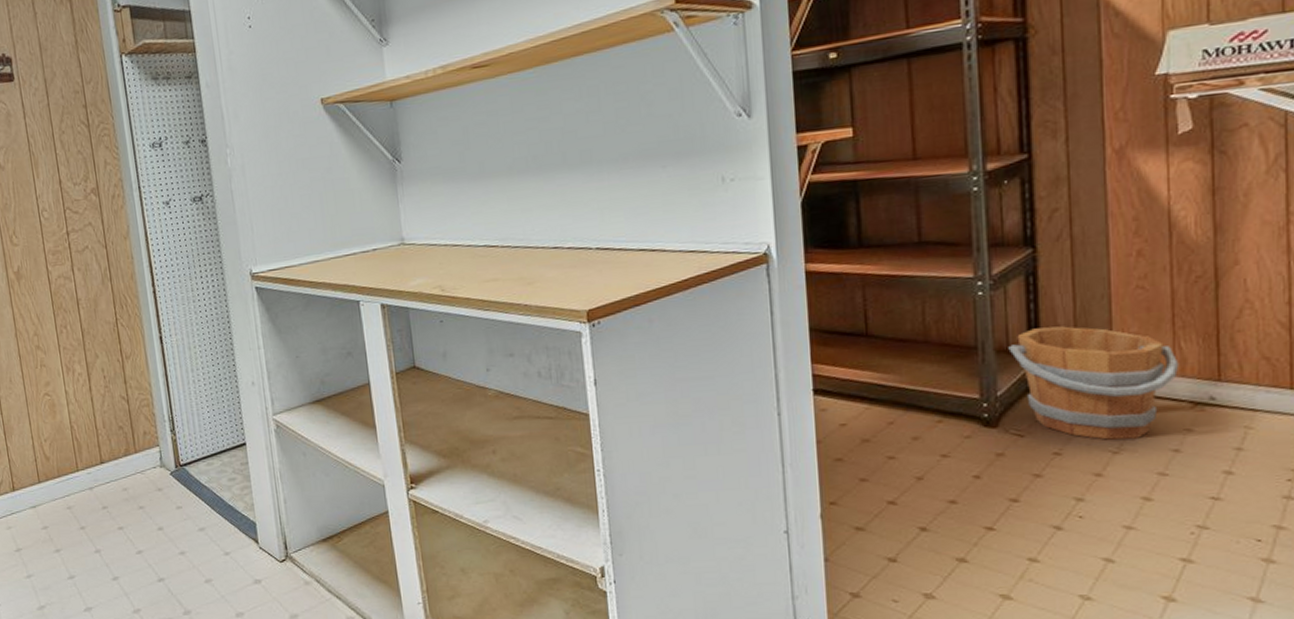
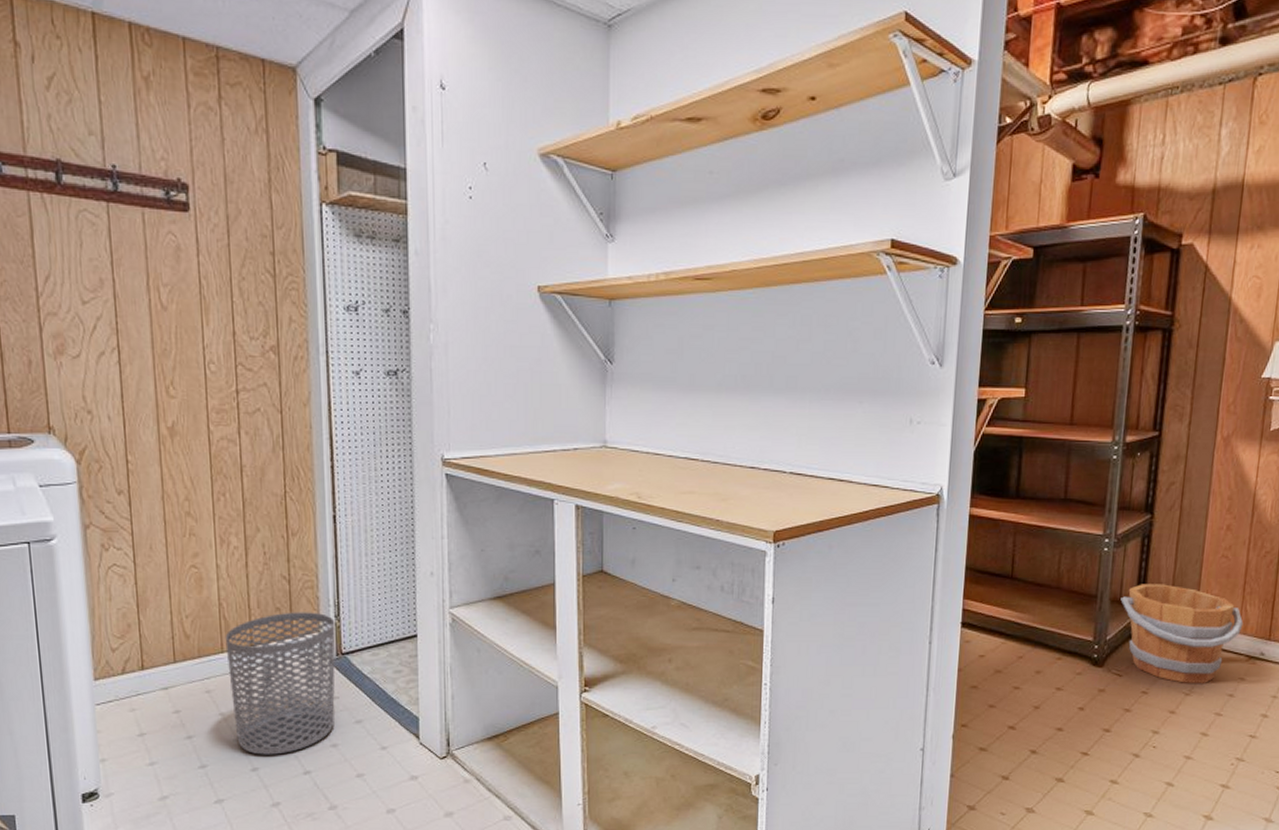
waste bin: none [78,428,180,565] -> present [225,612,336,755]

